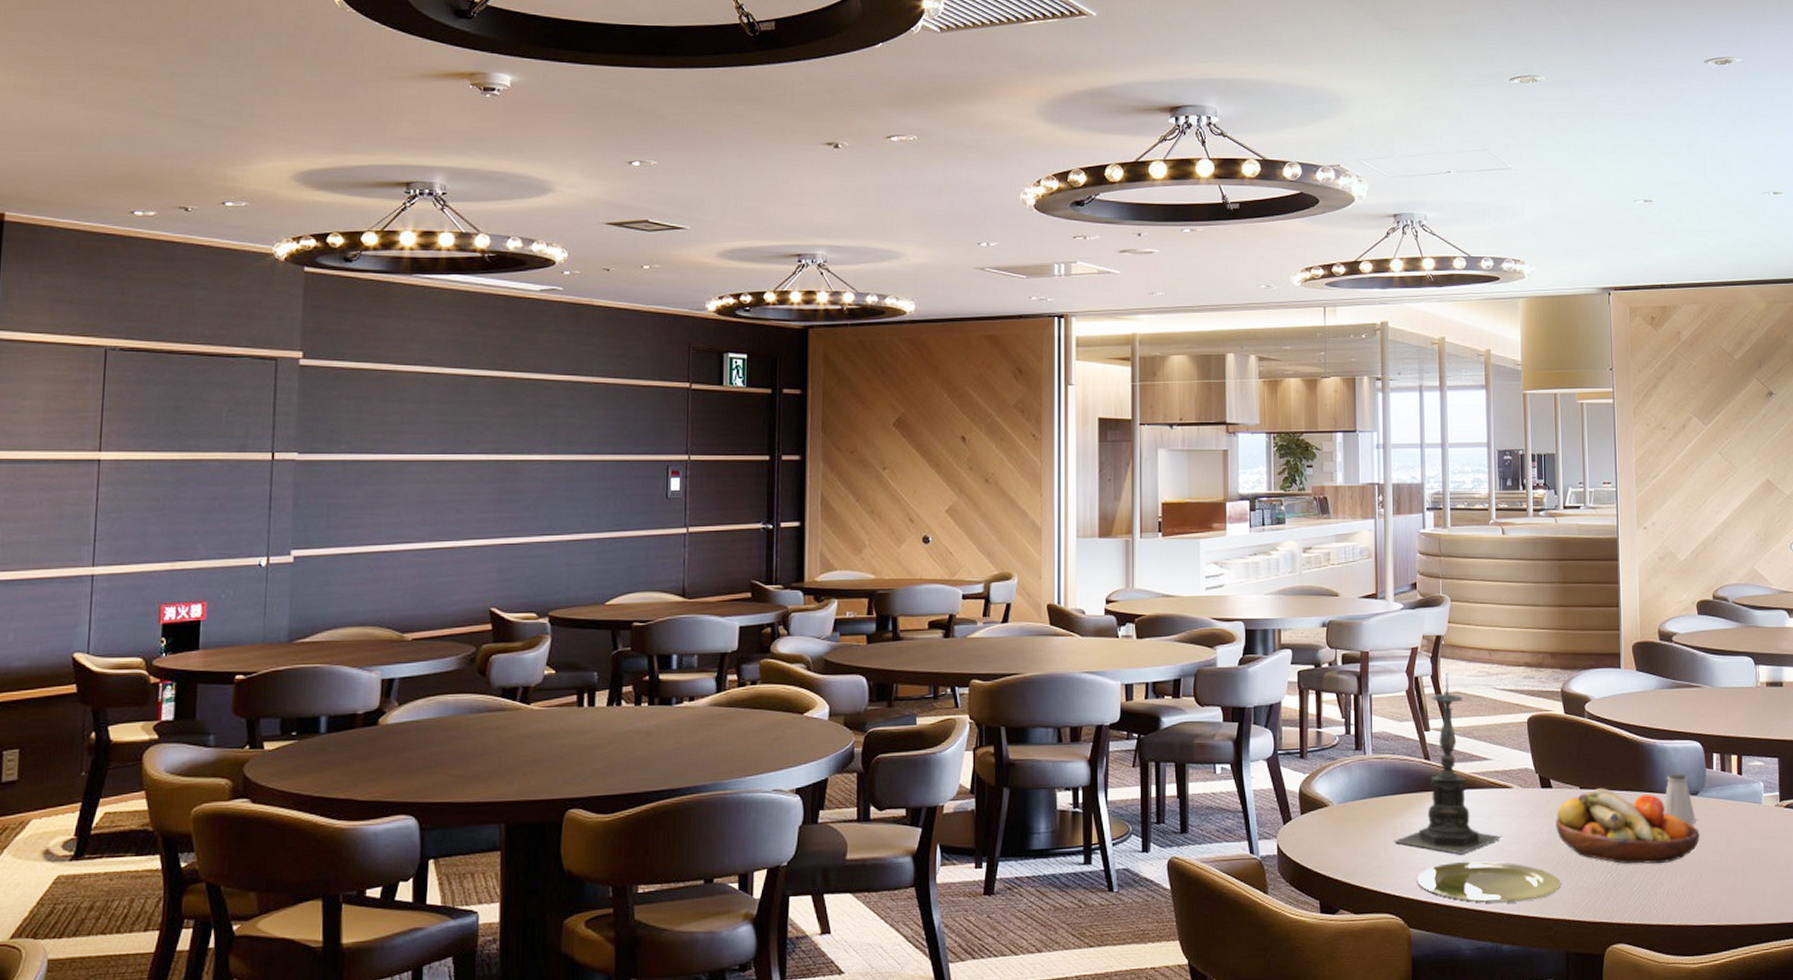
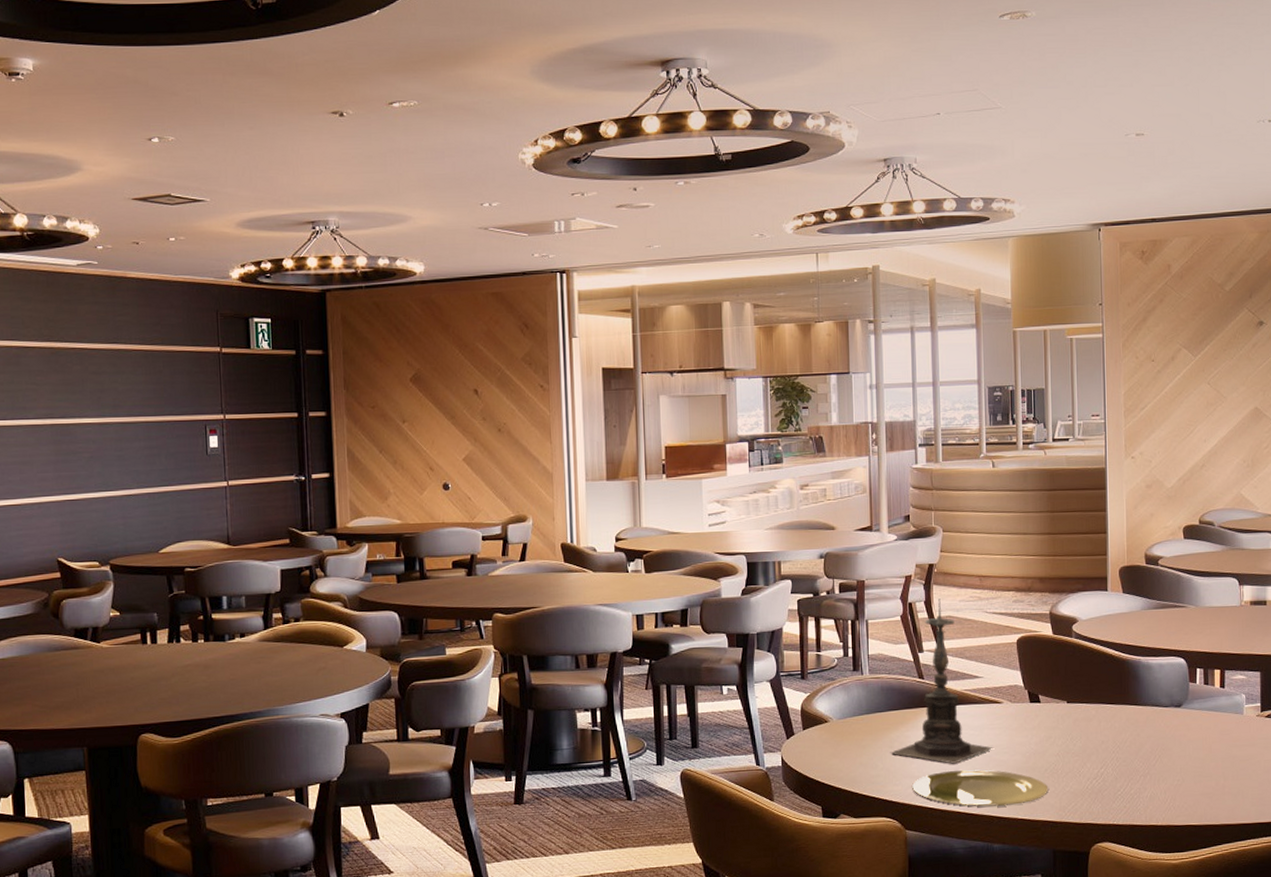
fruit bowl: present [1556,788,1700,864] -> none [1044,702,1183,771]
saltshaker: present [1663,772,1696,825] -> none [1147,686,1179,734]

